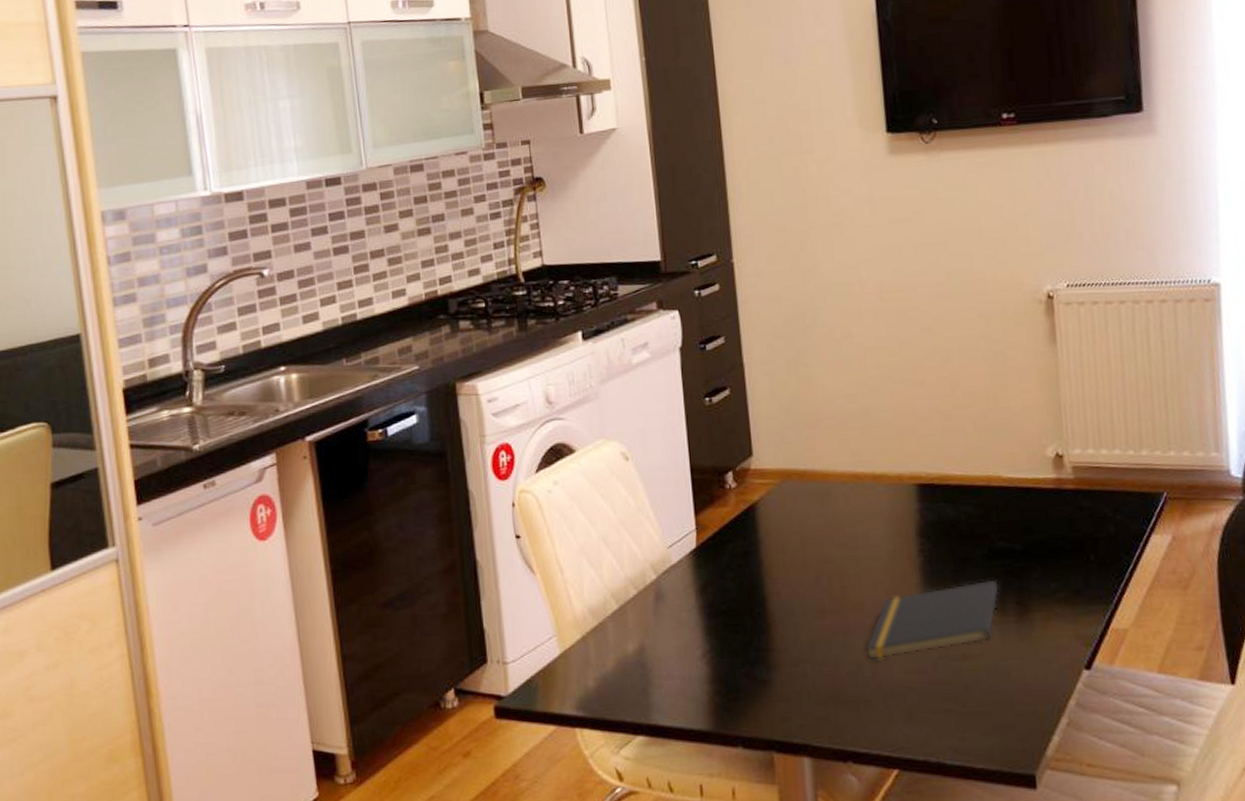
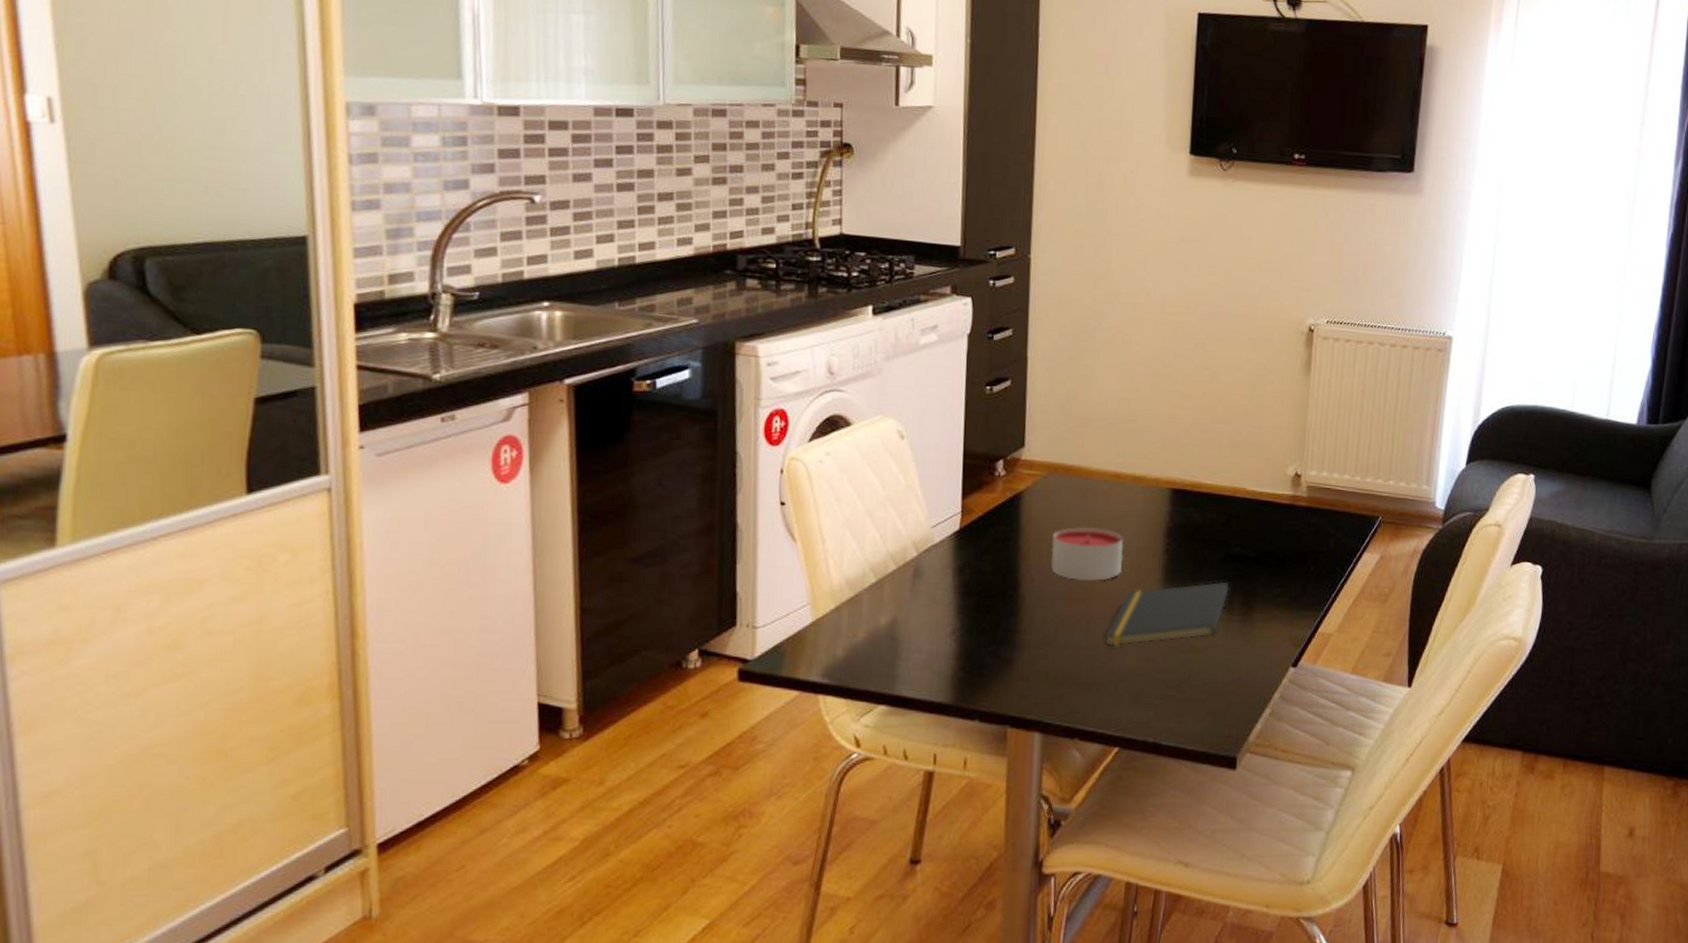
candle: none [795,532,875,591] -> present [1050,526,1124,581]

